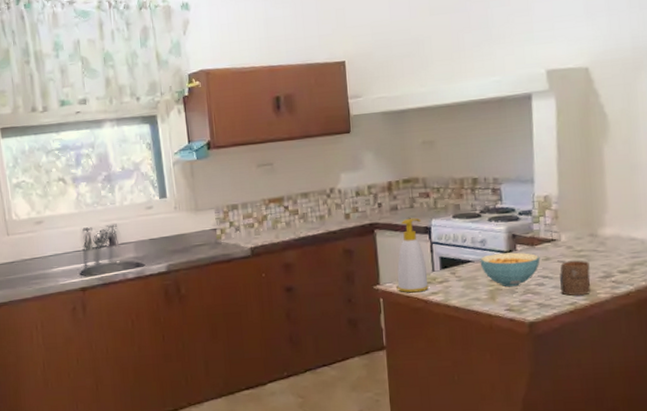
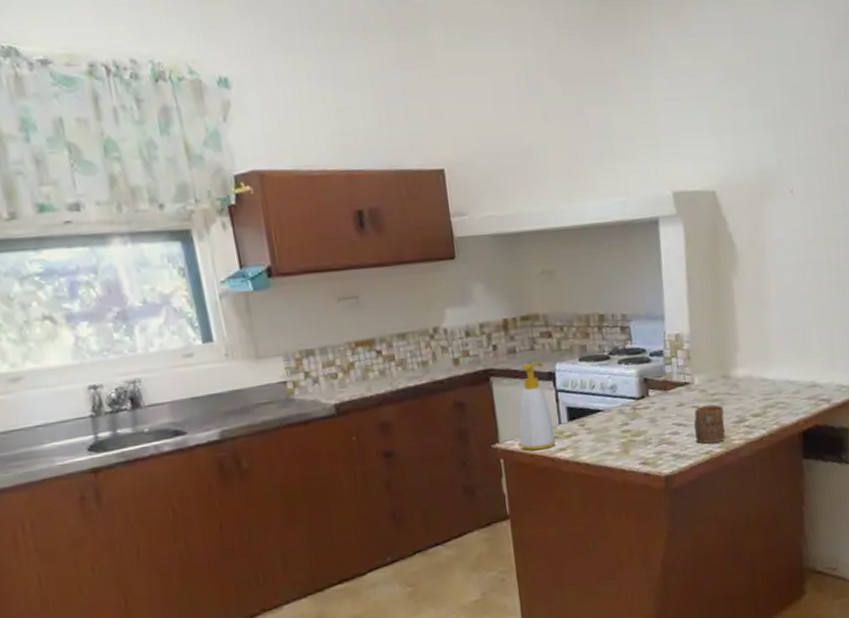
cereal bowl: present [479,252,540,287] -> none [610,398,674,438]

